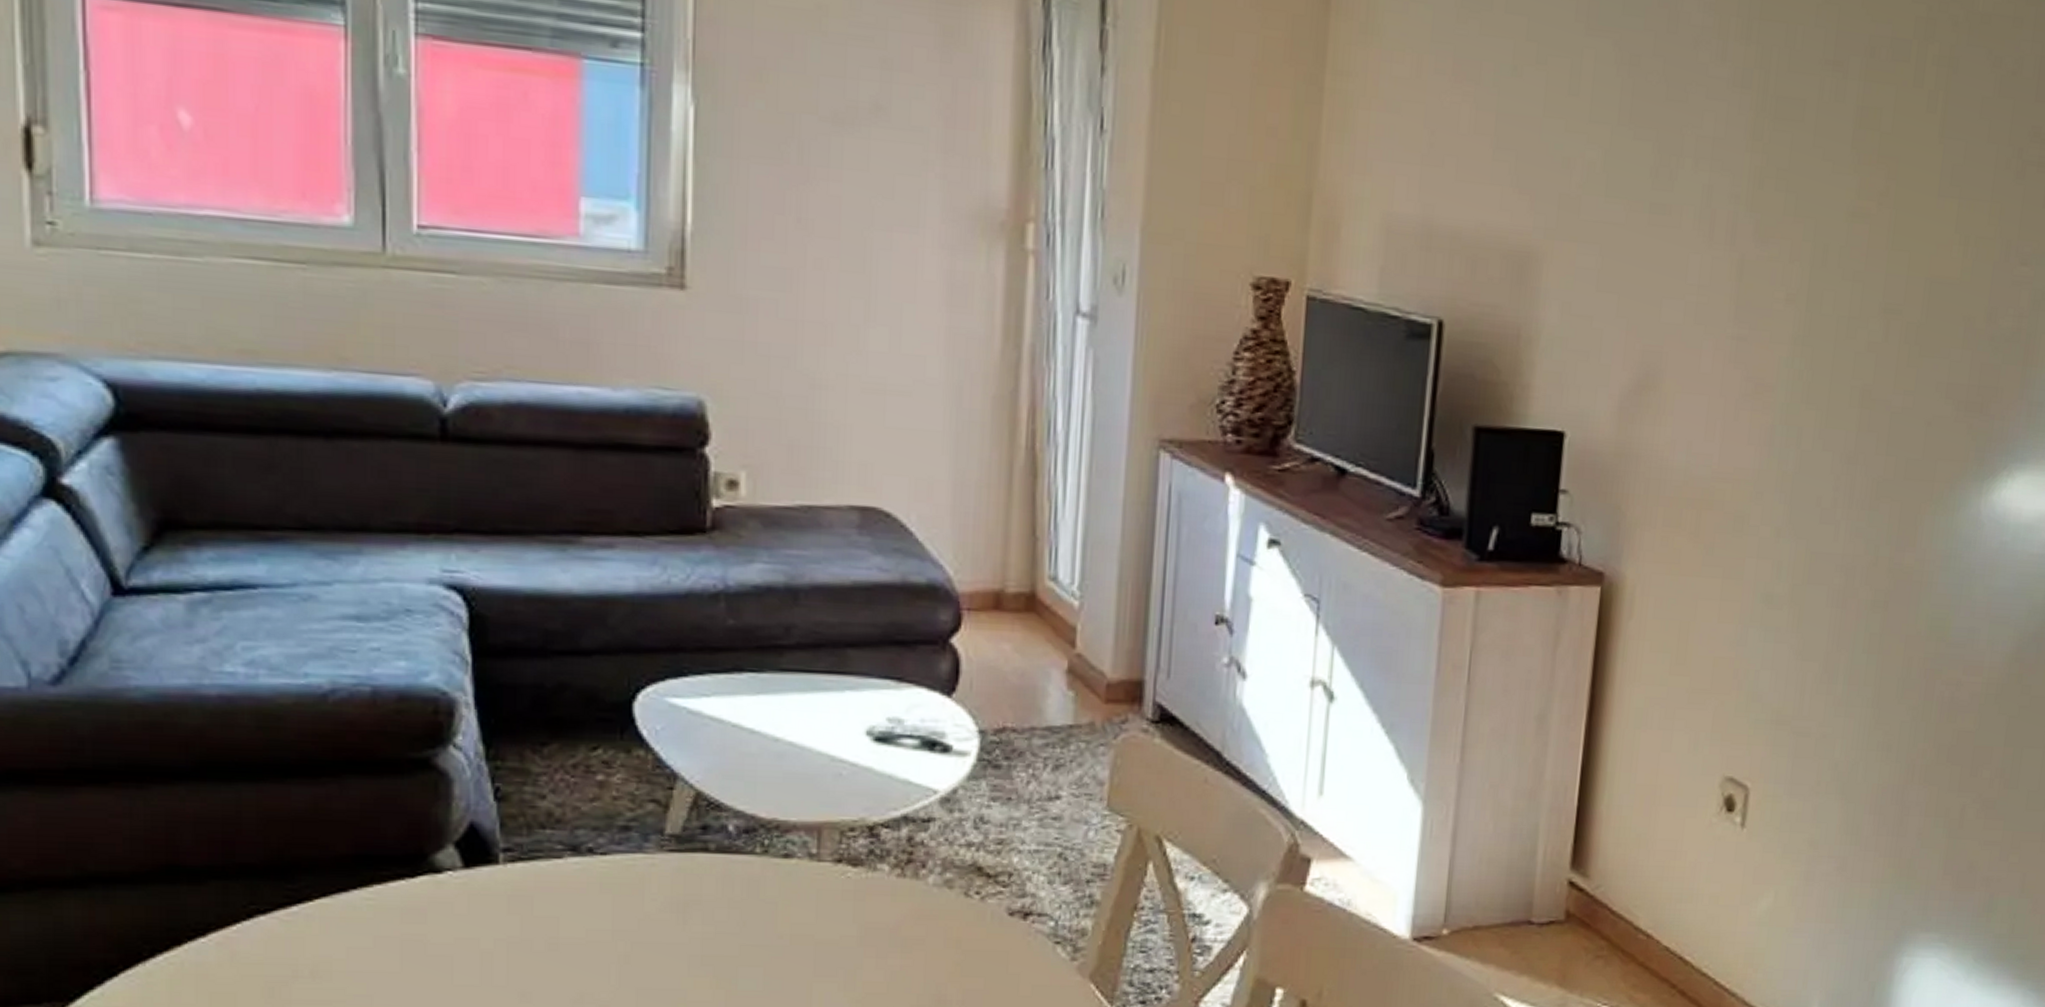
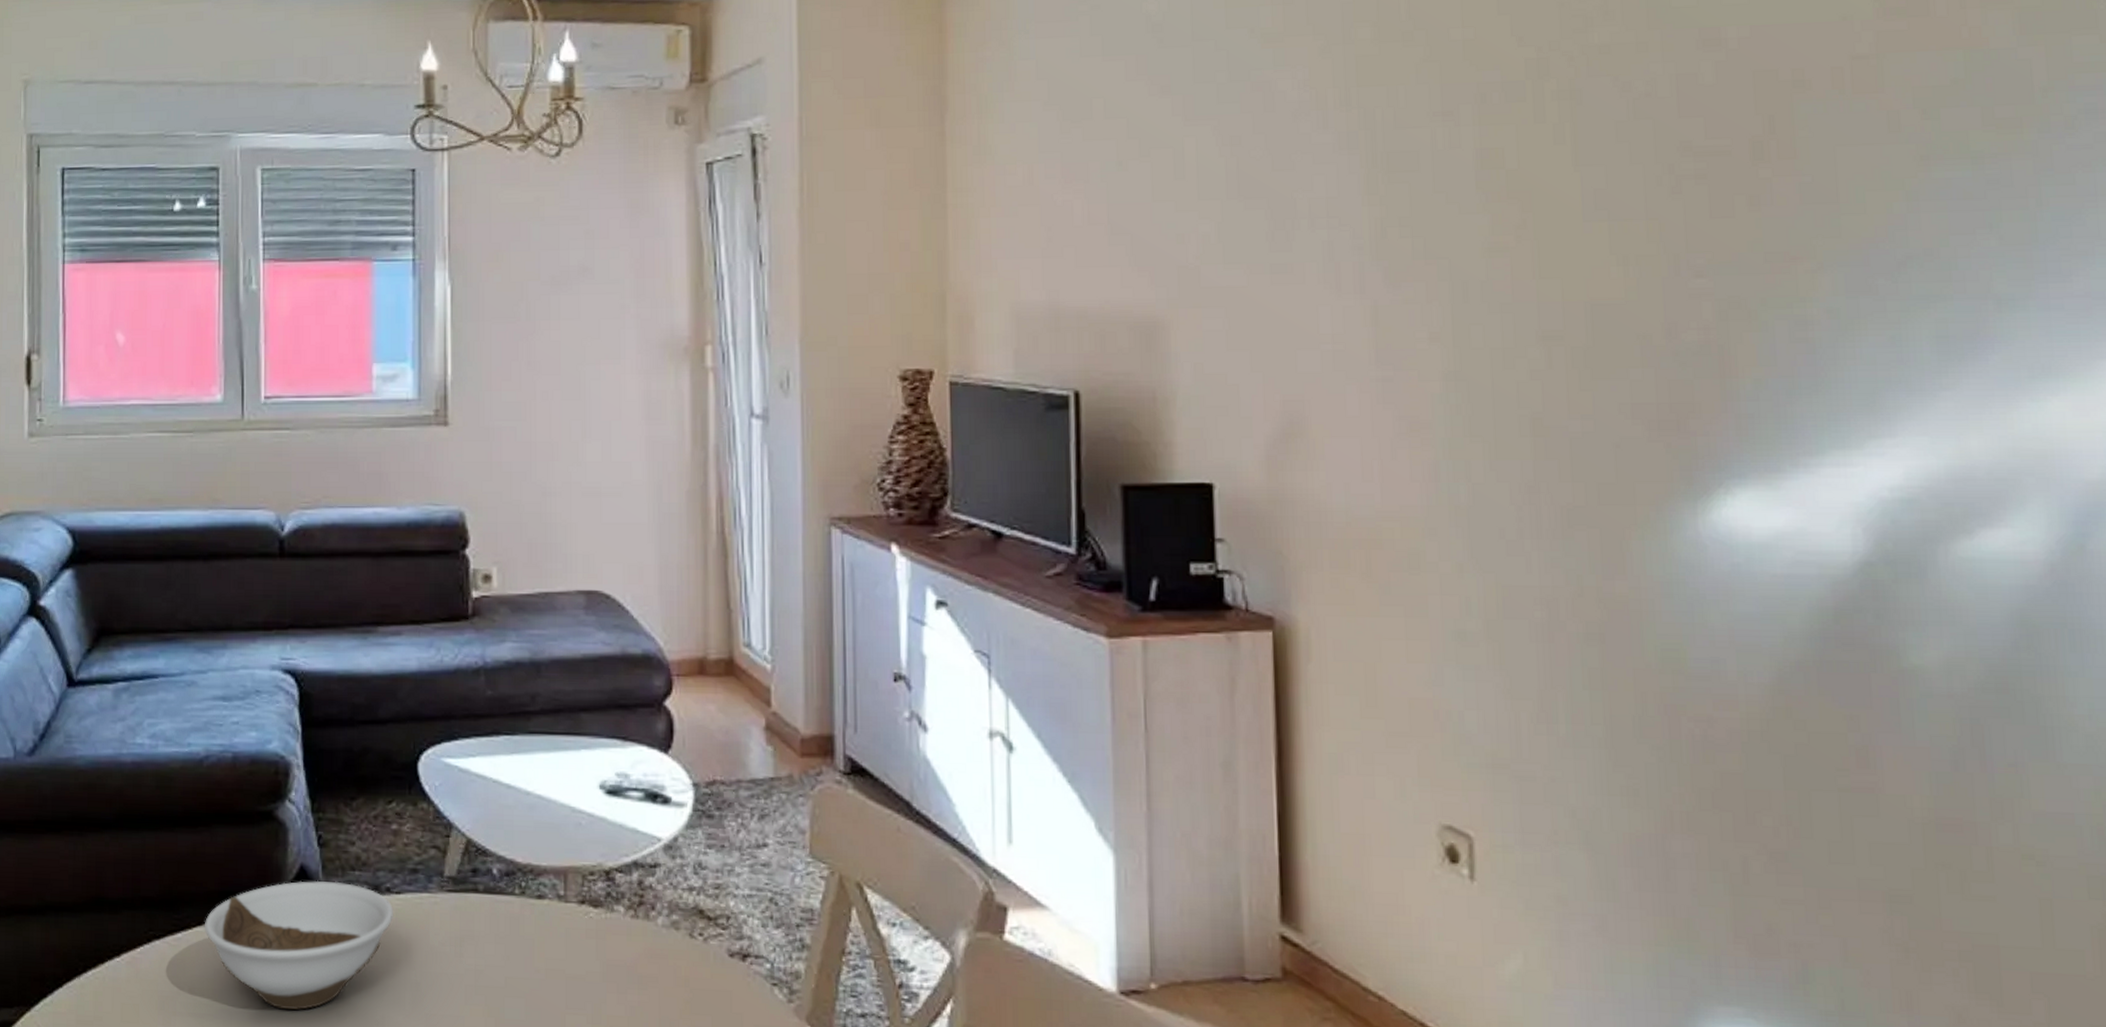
bowl: none [332,840,596,992] -> present [205,880,393,1010]

